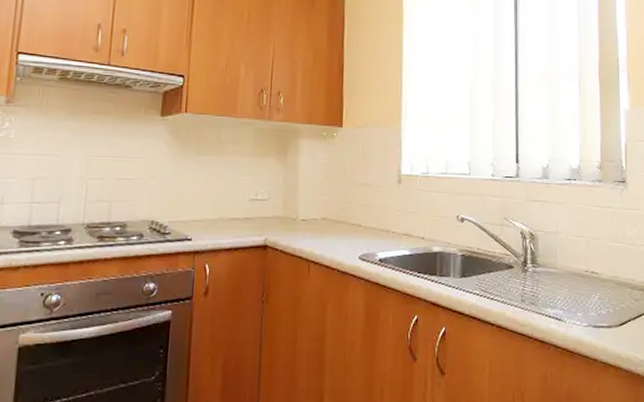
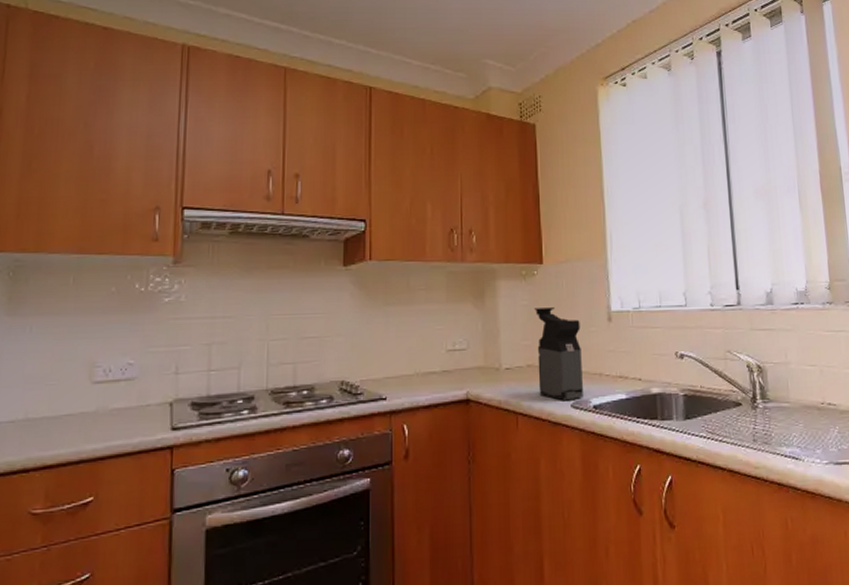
coffee maker: none [331,167,373,252] -> present [535,307,583,400]

